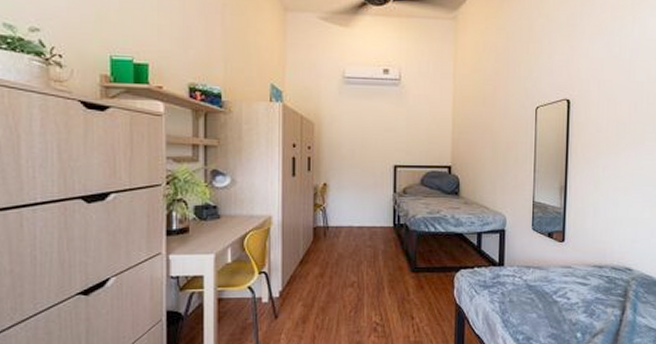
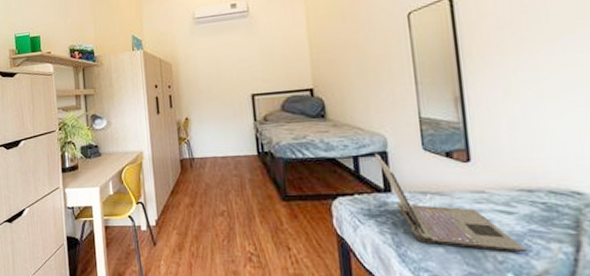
laptop: none [495,230,592,316] -> present [375,153,527,253]

